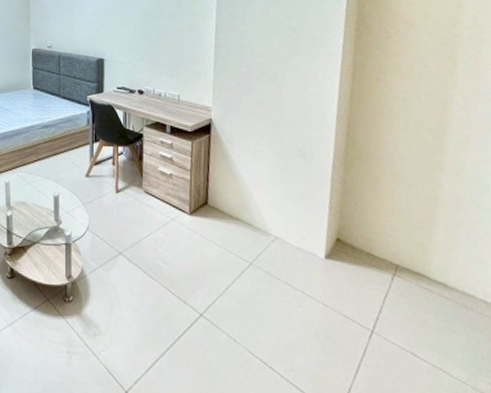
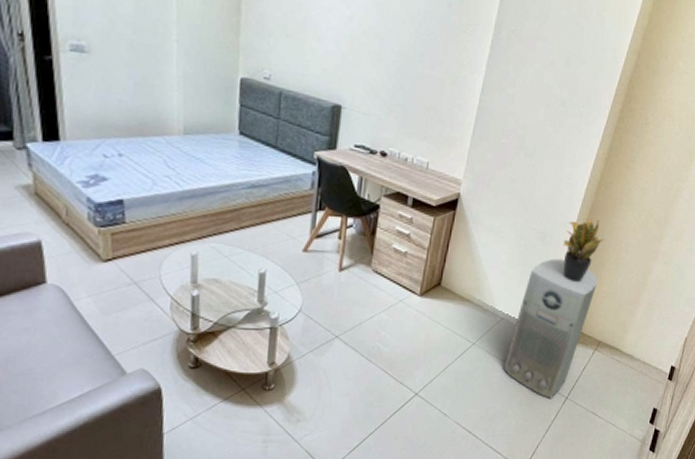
air purifier: none [287,175,377,331] -> present [503,258,598,398]
potted plant: none [326,134,373,199] -> present [562,219,605,283]

